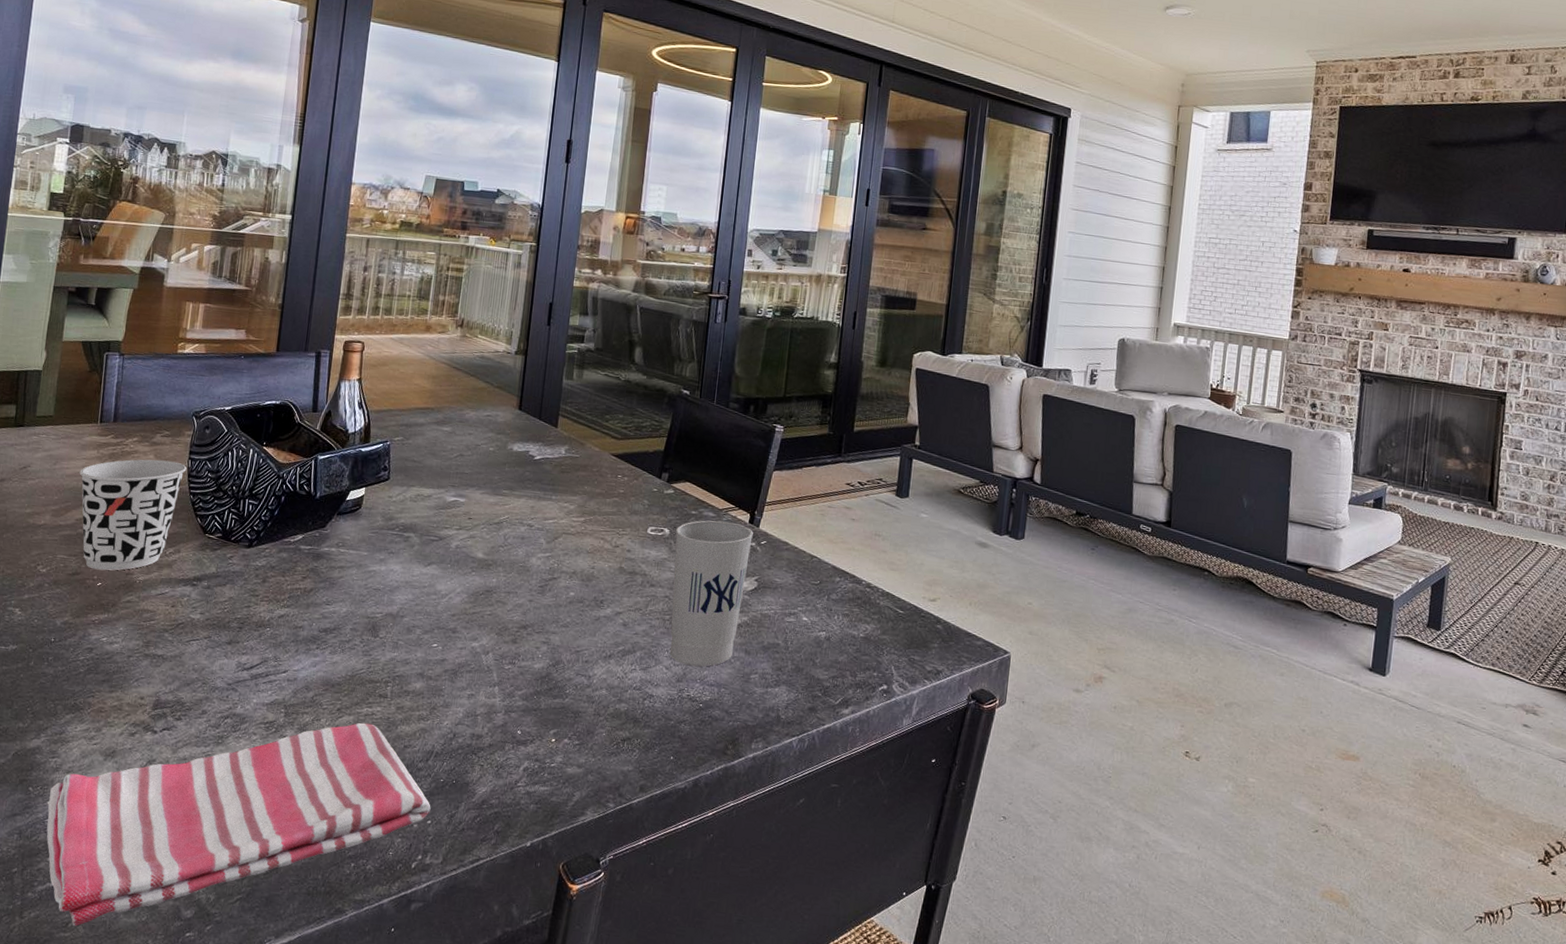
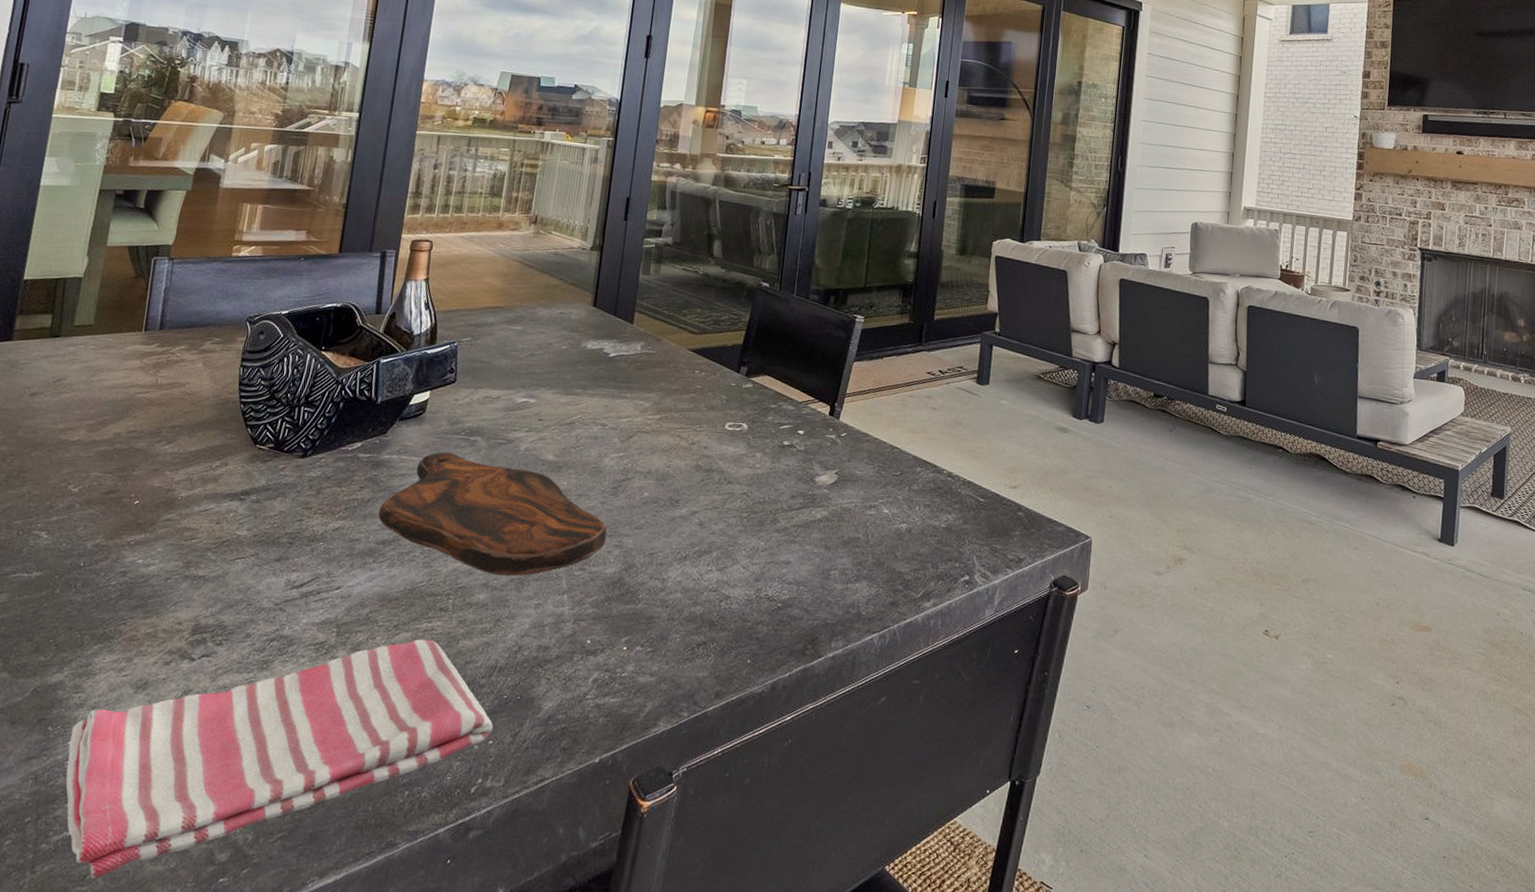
cup: present [79,459,187,571] -> none [119,368,238,488]
cutting board: none [320,546,535,668] -> present [378,452,607,576]
cup: present [669,520,753,667] -> none [747,413,833,565]

